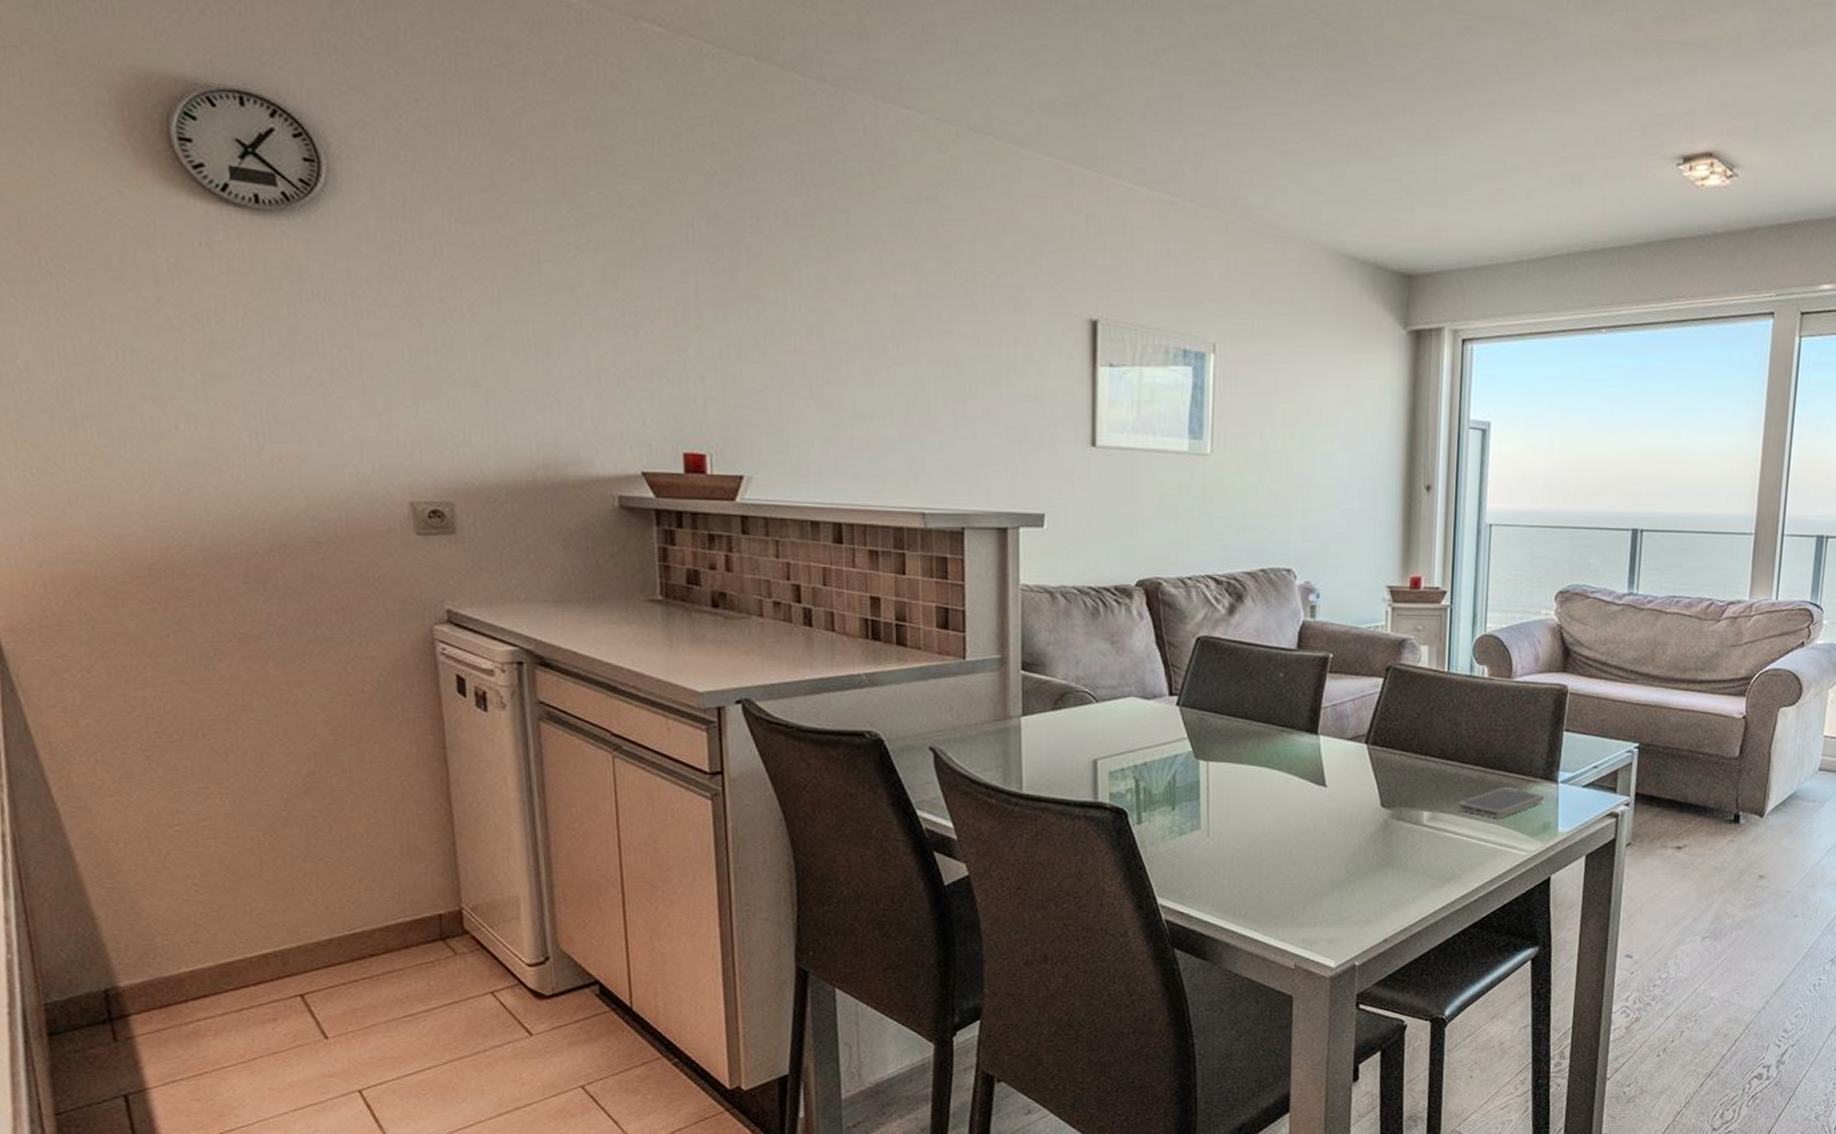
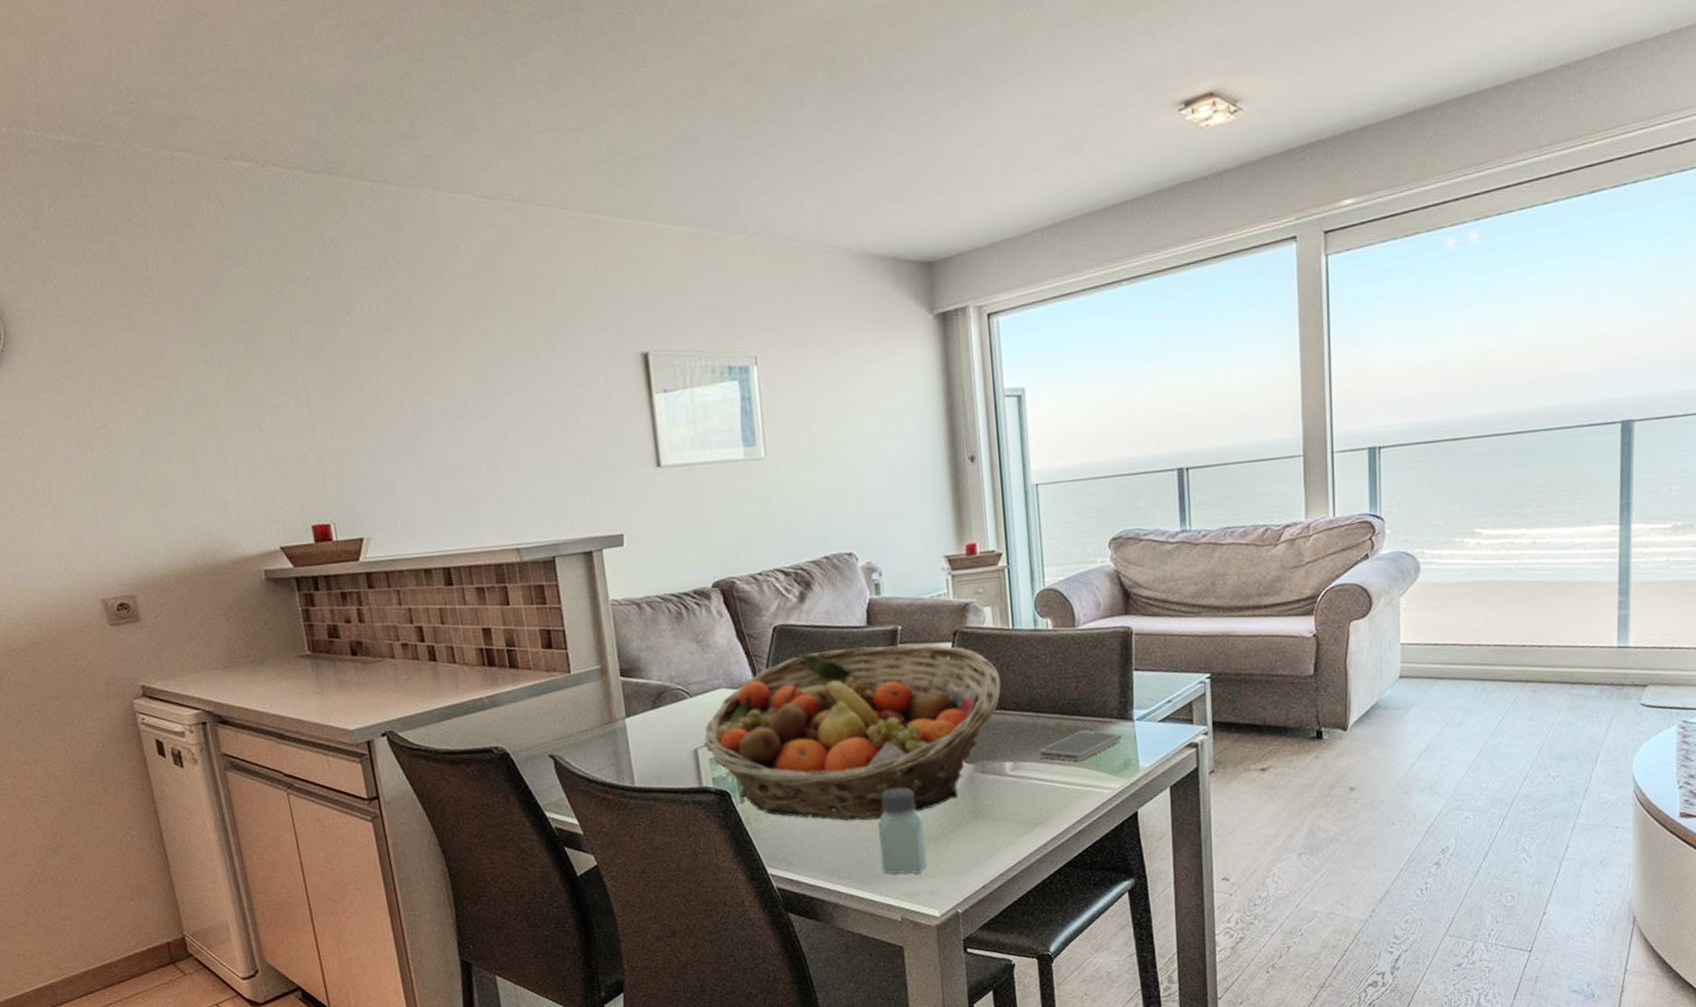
fruit basket: none [1104,669,1429,858] -> present [703,644,1001,821]
saltshaker: none [1280,825,1329,919] -> present [877,787,926,875]

